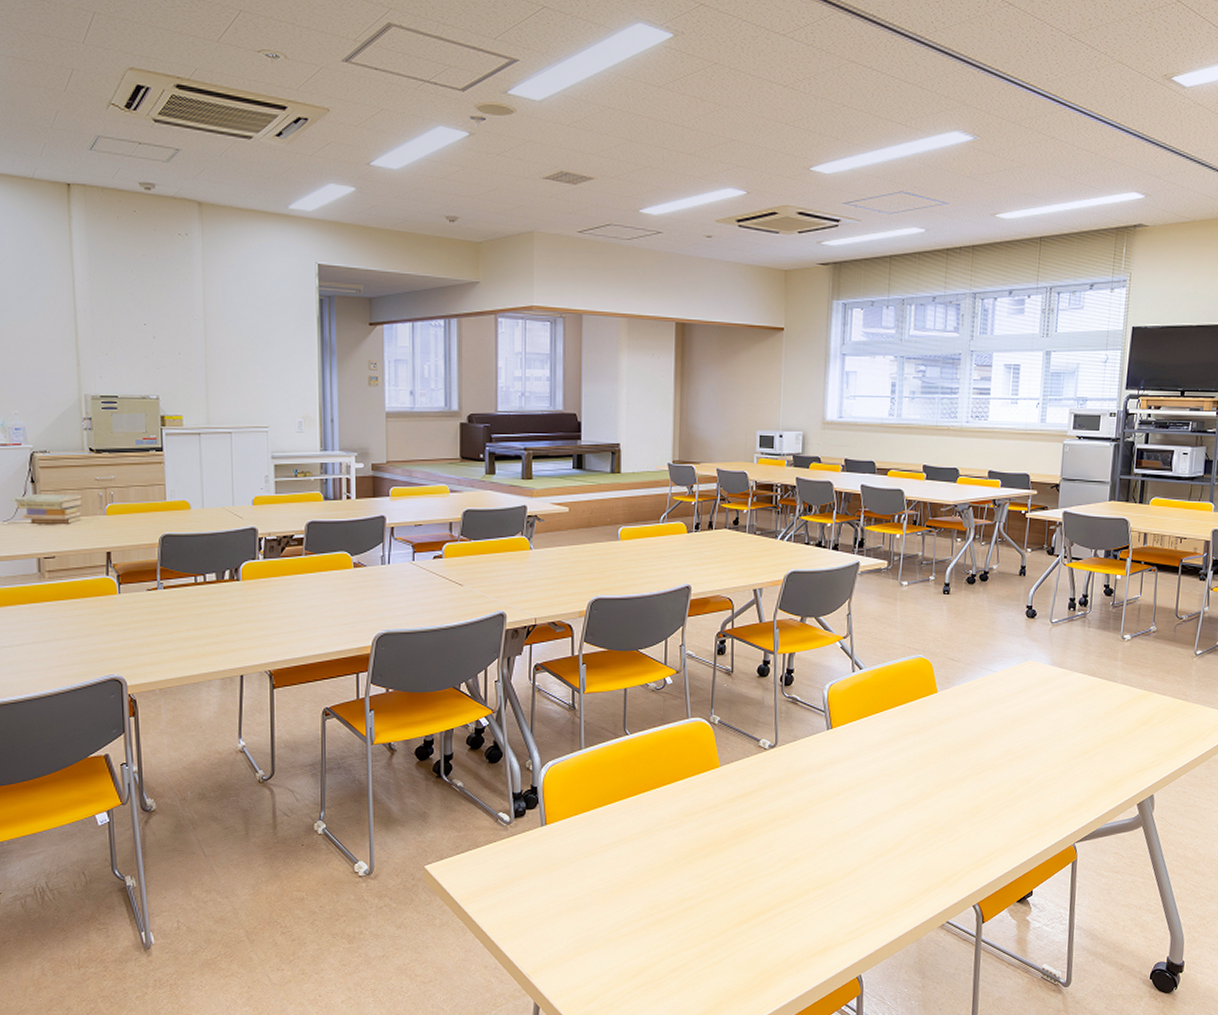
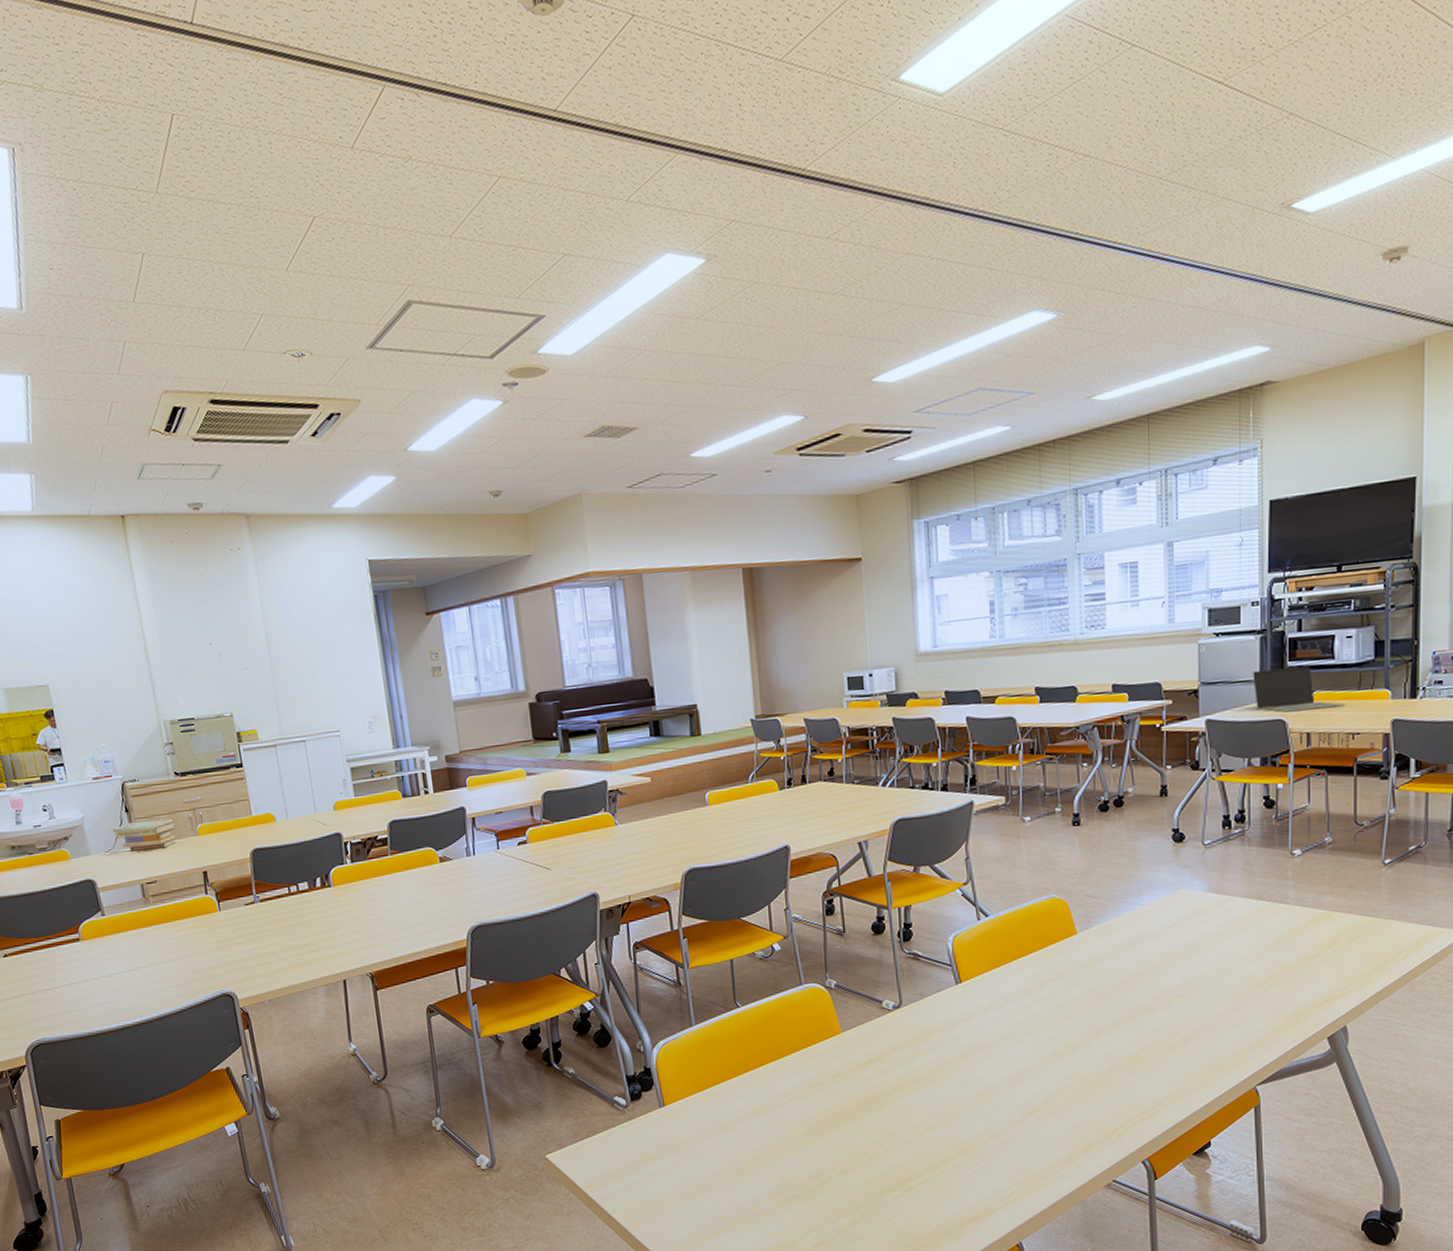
laptop: none [1105,474,1177,513] -> present [1253,666,1345,713]

